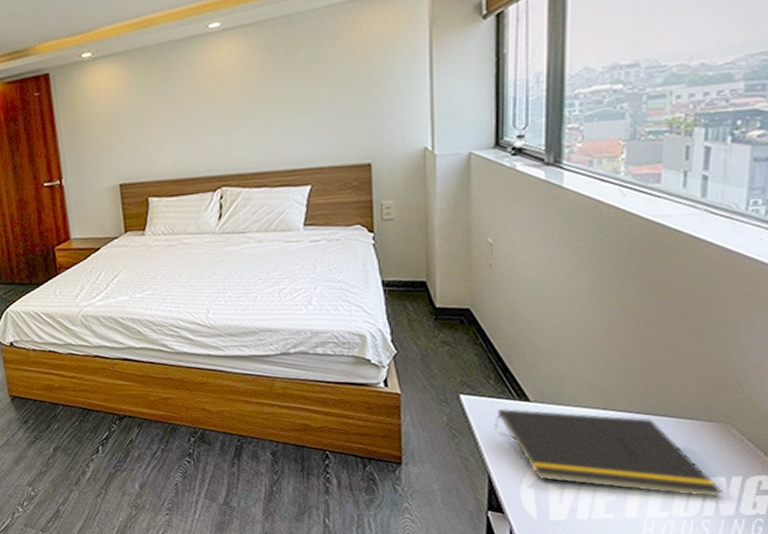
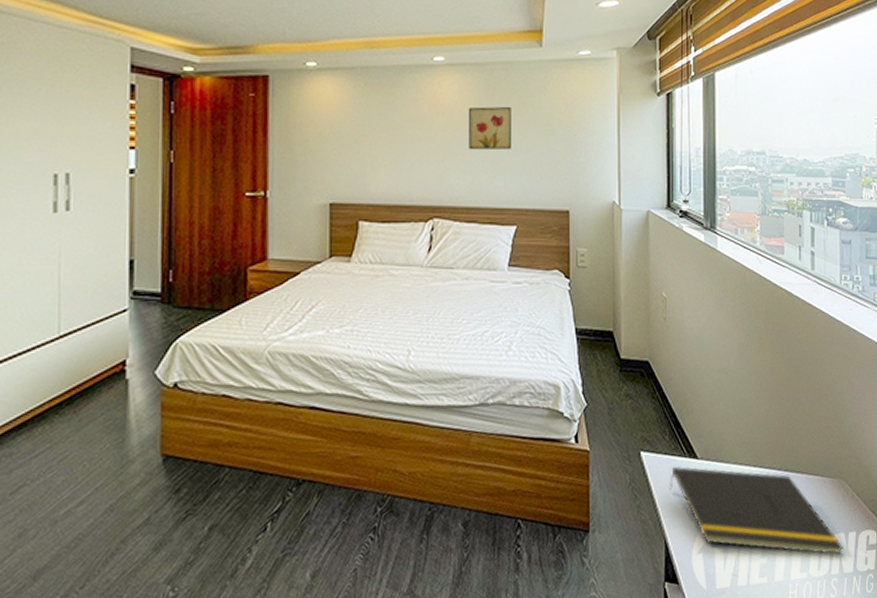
wall art: none [250,62,302,114] -> present [468,106,512,150]

